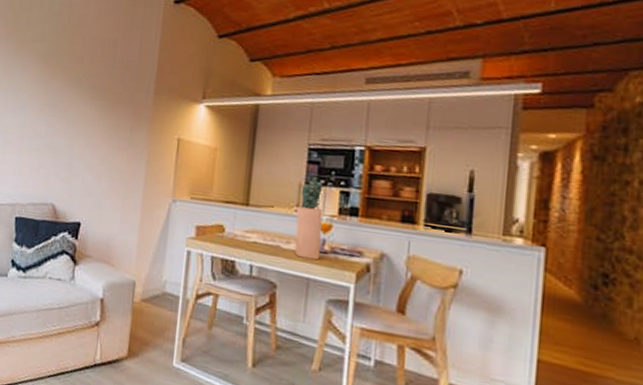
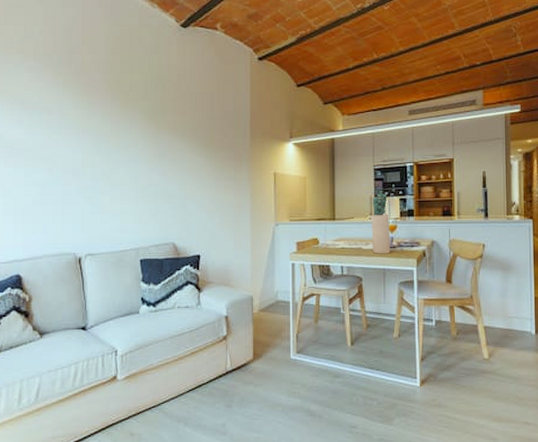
coffee maker: present [424,192,465,228] -> none [457,191,483,214]

